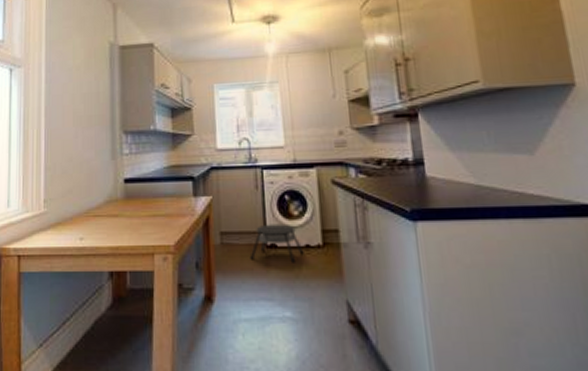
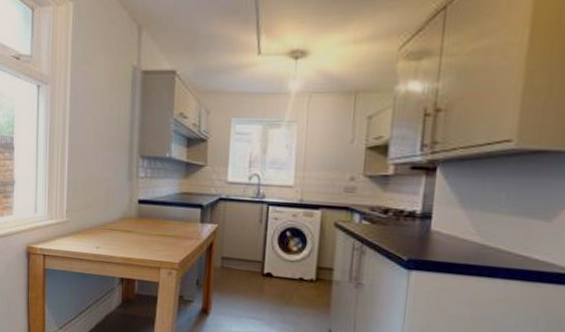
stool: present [249,223,304,263] -> none [246,255,297,292]

